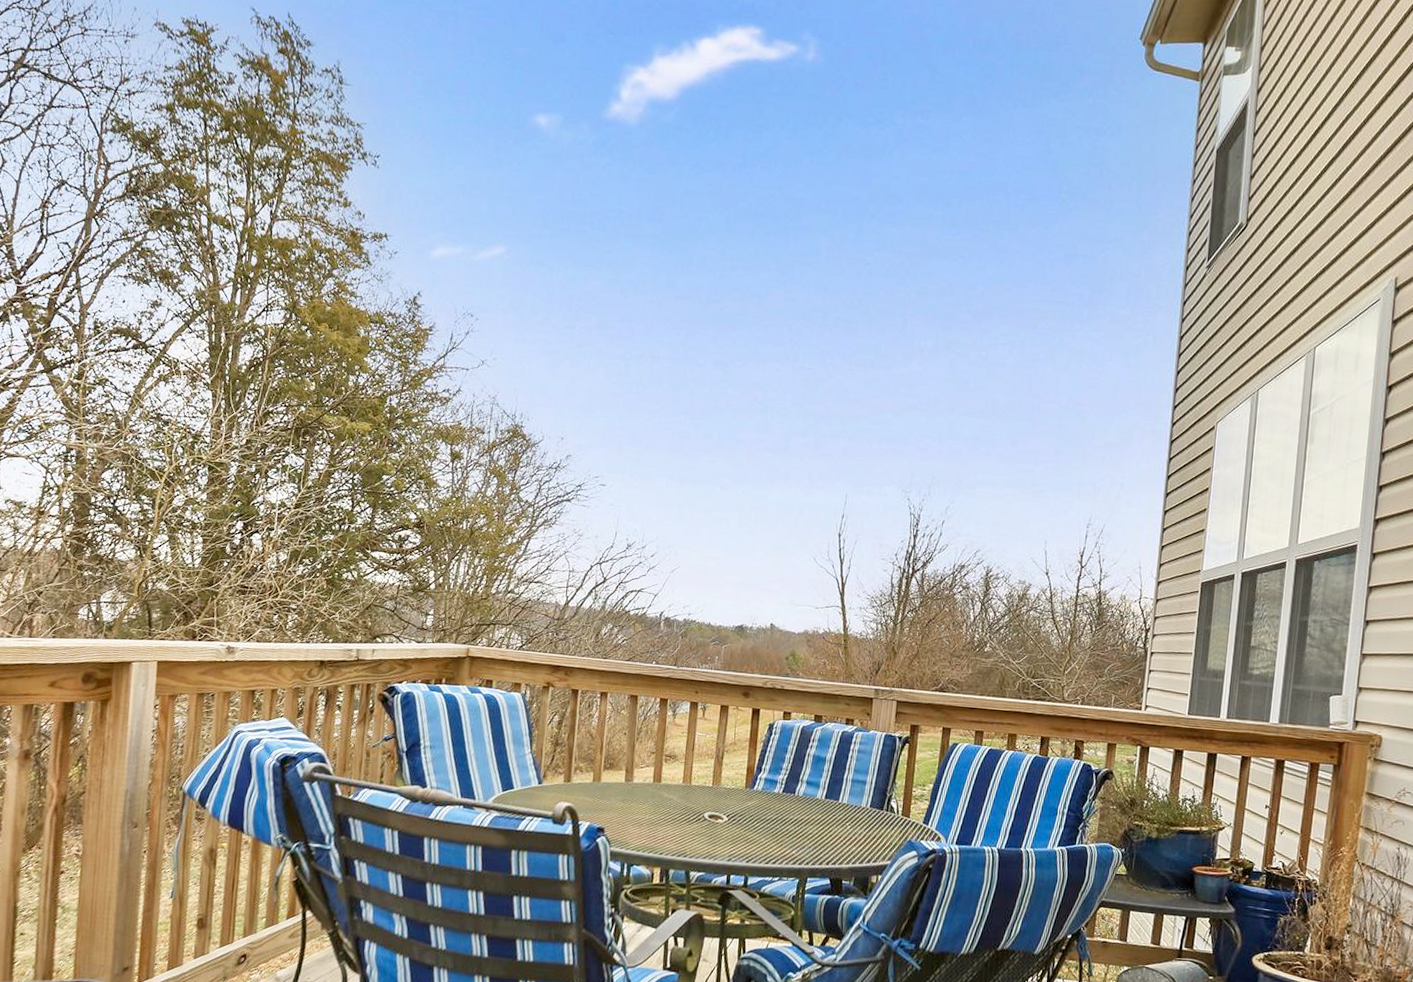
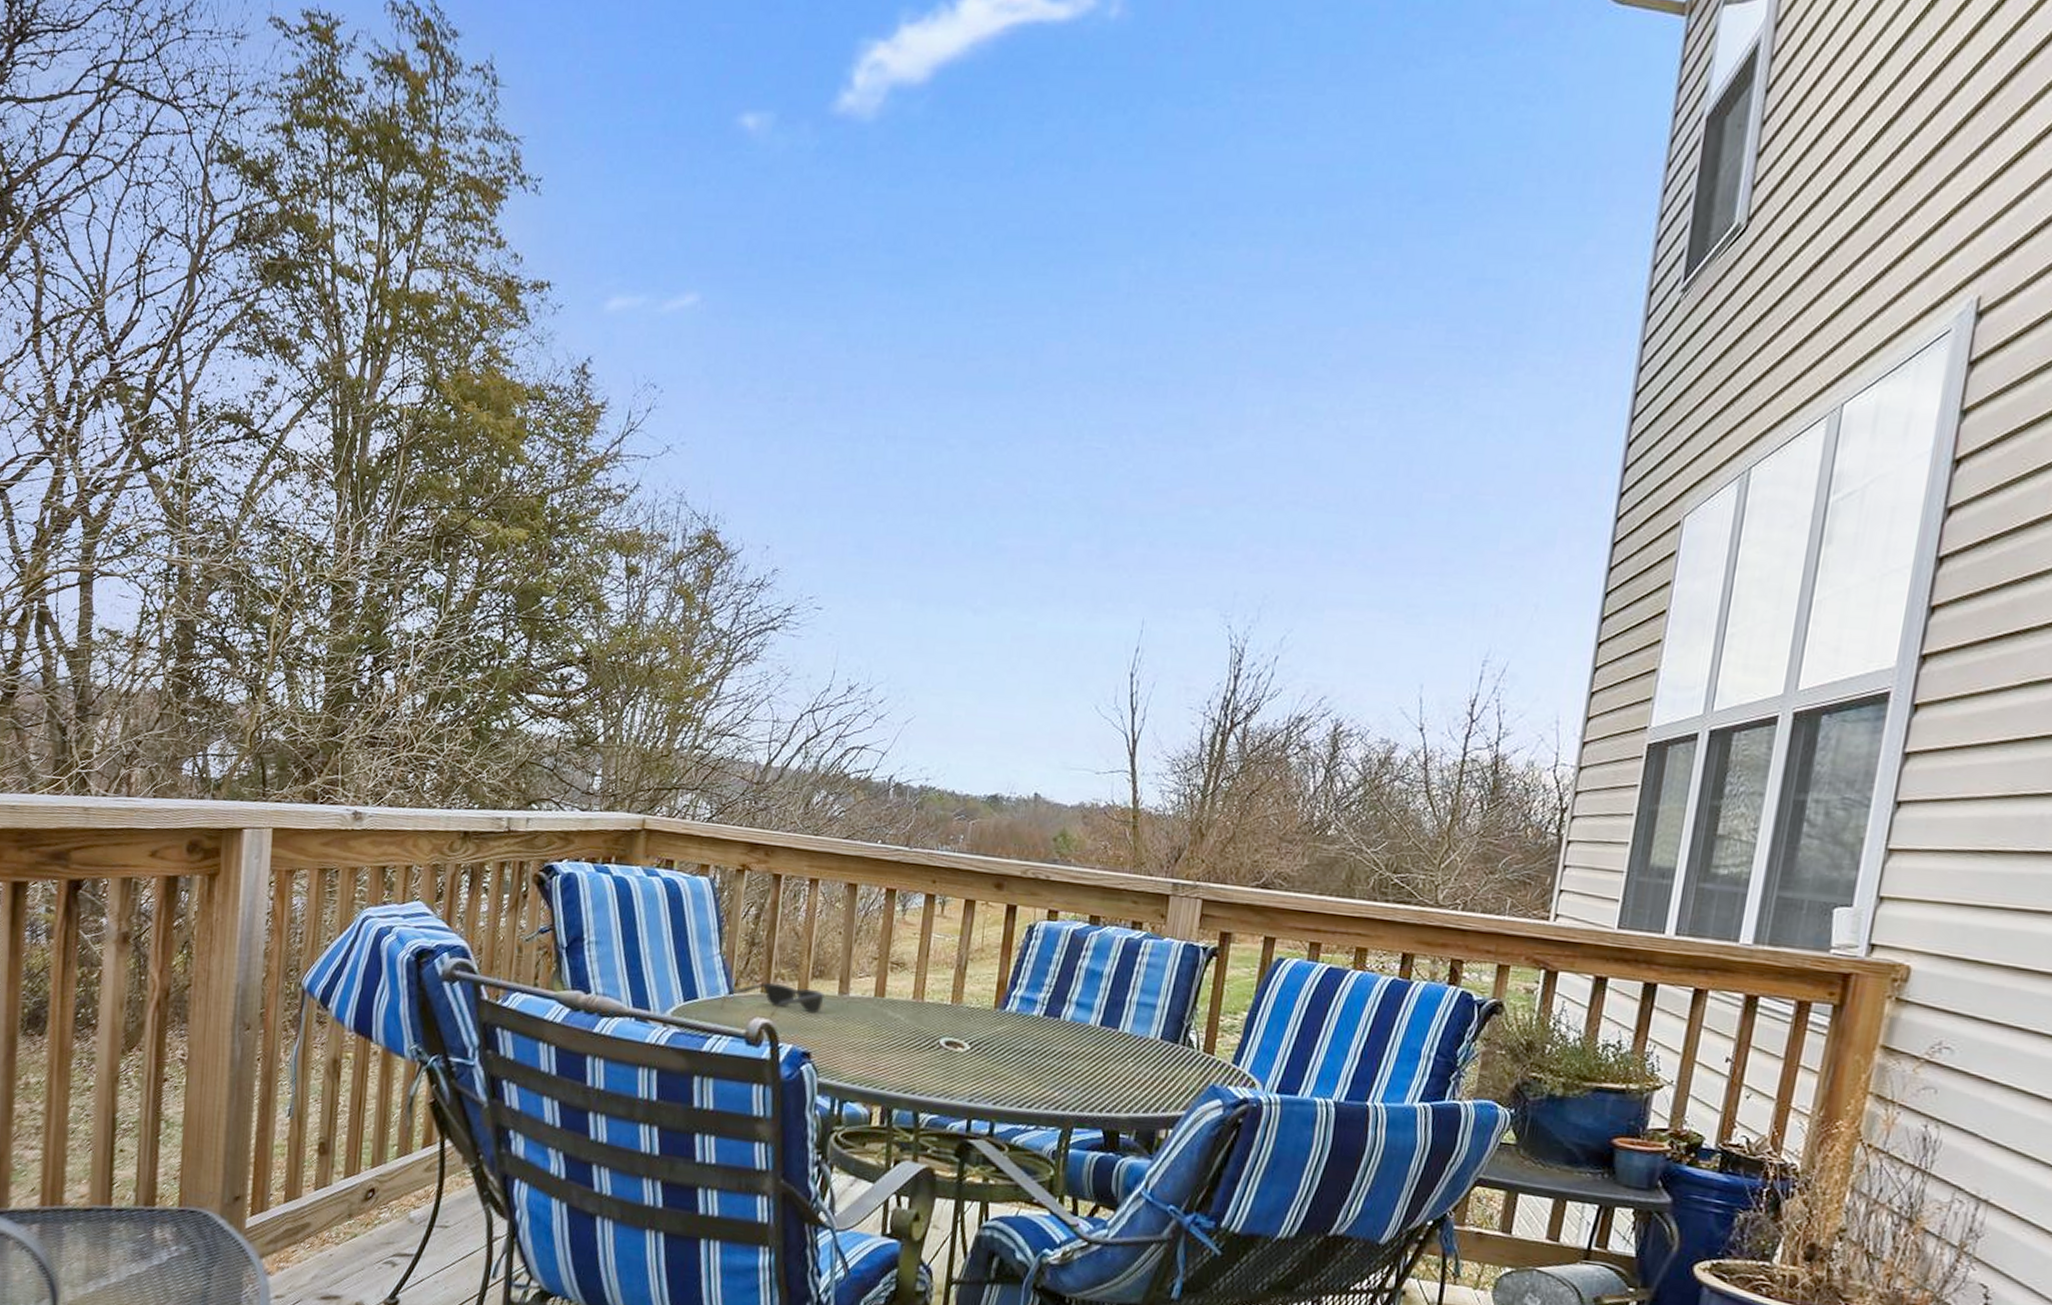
sunglasses: none [531,773,614,802] -> present [719,981,825,1019]

